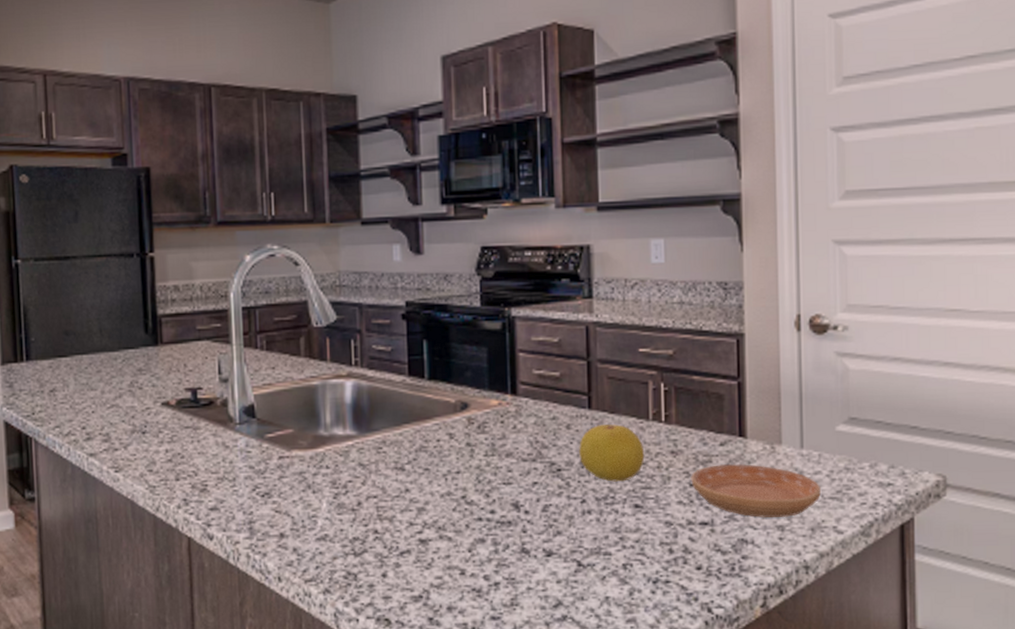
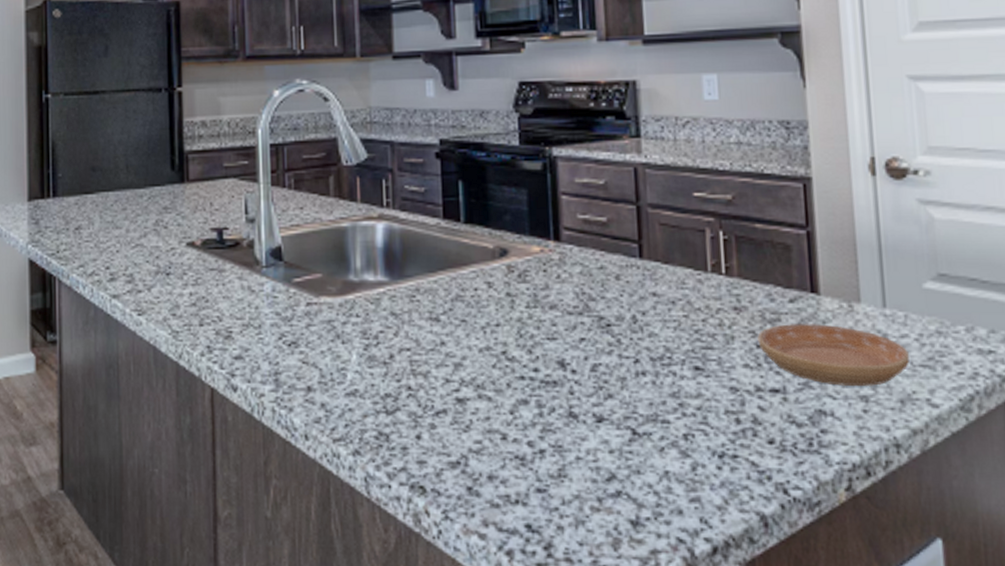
lemon: present [579,424,645,482] -> none [630,276,705,340]

